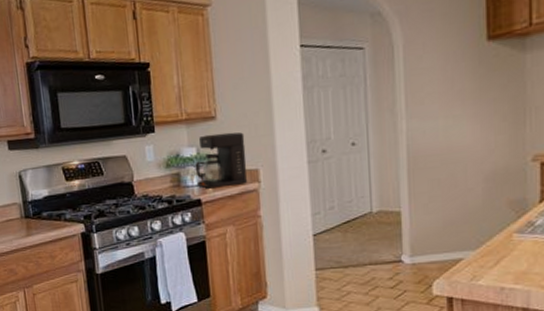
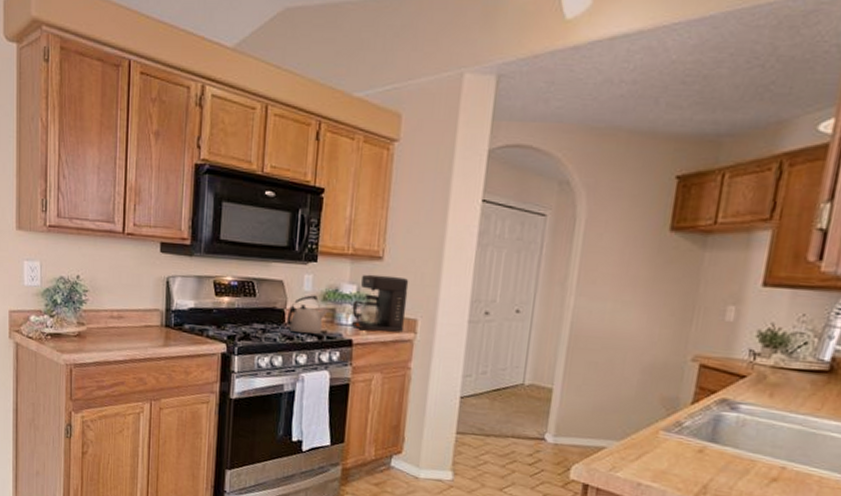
kettle: none [135,163,175,203] -> present [287,295,330,335]

